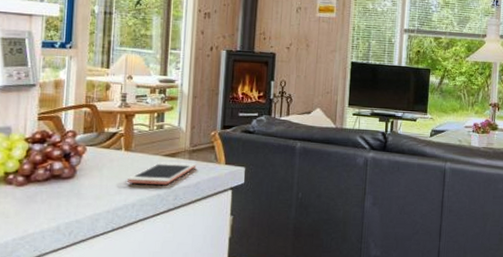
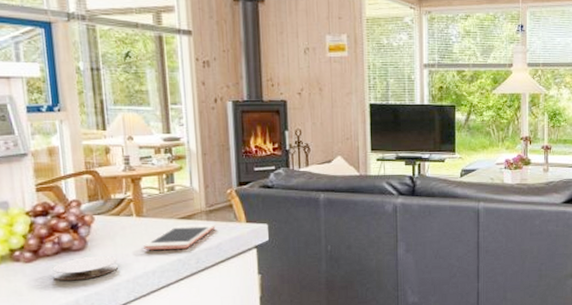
coaster: none [40,185,101,207] -> present [52,255,118,281]

